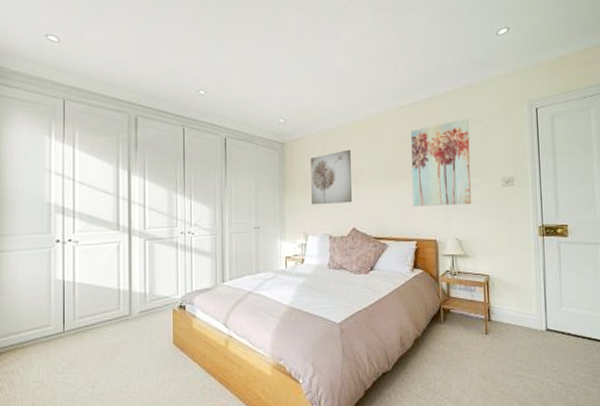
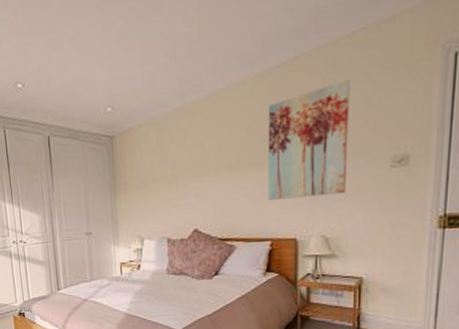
wall art: present [311,149,352,205] -> none [144,137,193,206]

